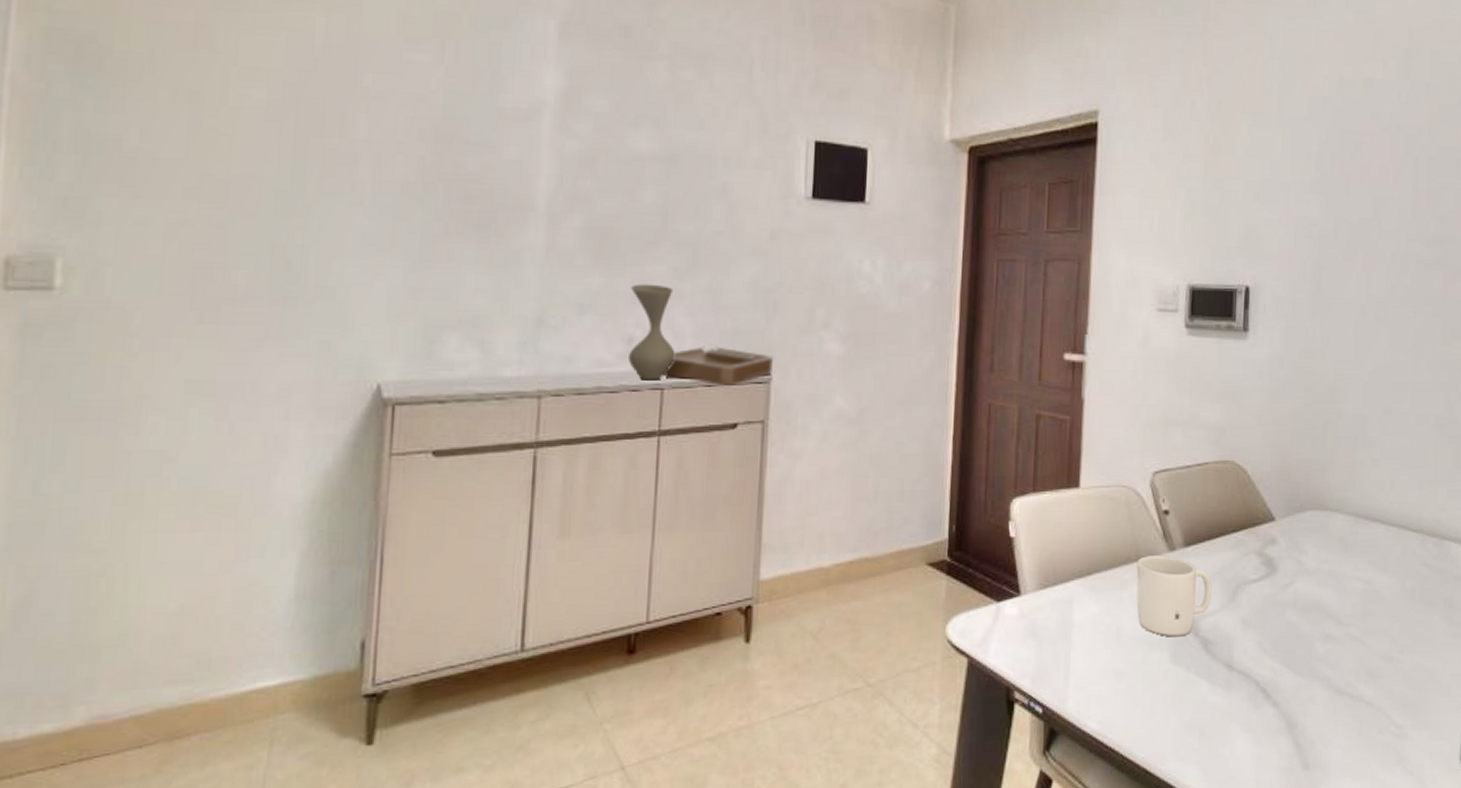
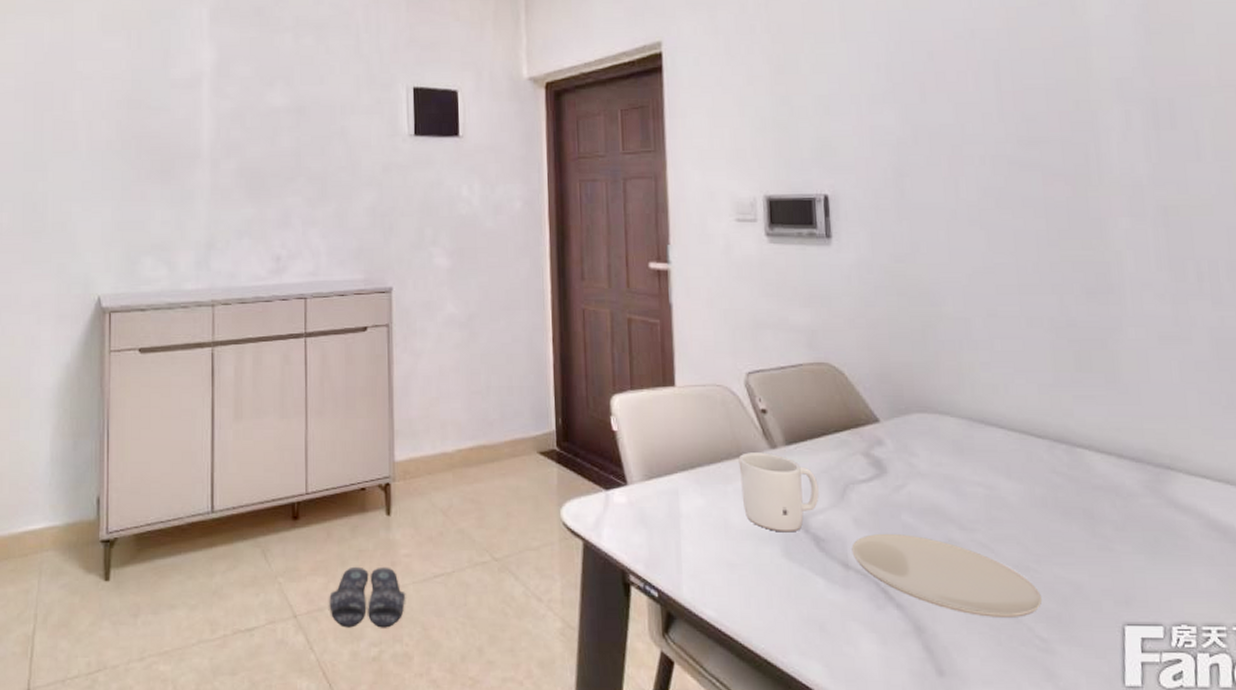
decorative vase: present [627,283,676,380] -> none [276,212,314,291]
decorative tray: present [663,346,773,387] -> none [305,262,392,296]
slippers: none [667,702,762,776] -> present [329,566,406,628]
plate: none [1237,632,1401,709] -> present [851,533,1042,617]

